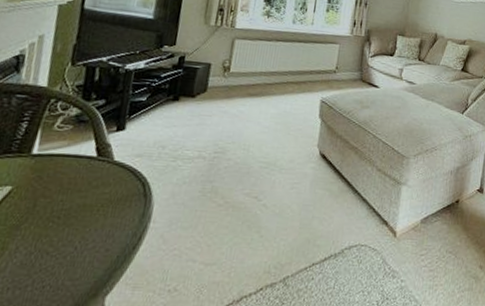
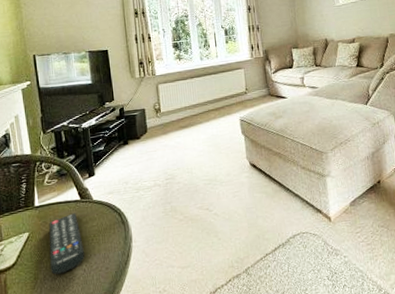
remote control: none [28,172,87,248] -> present [49,213,85,275]

